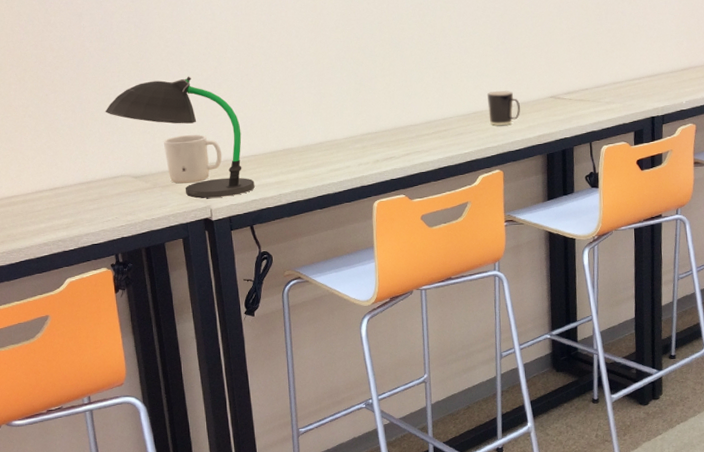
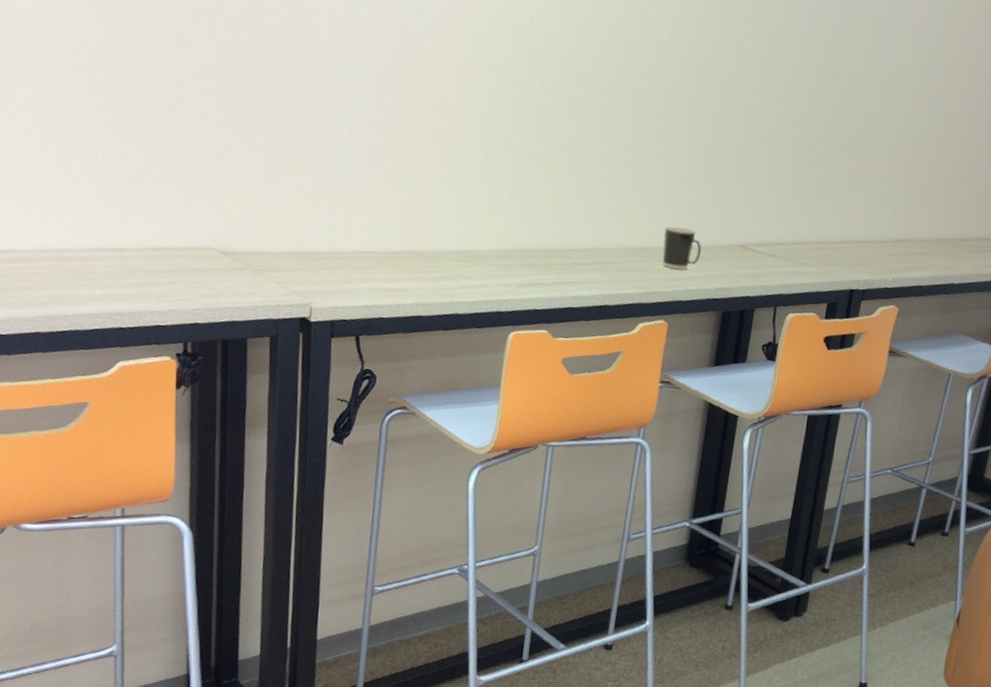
desk lamp: present [105,76,255,198] -> none [198,139,370,296]
mug: present [163,134,222,184] -> none [265,212,336,272]

